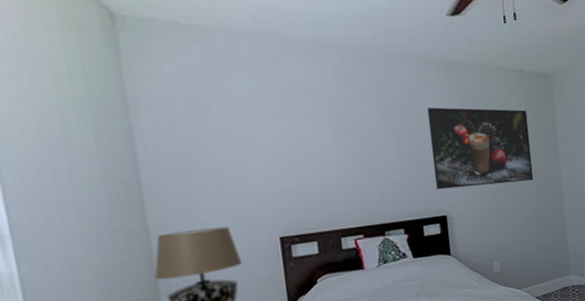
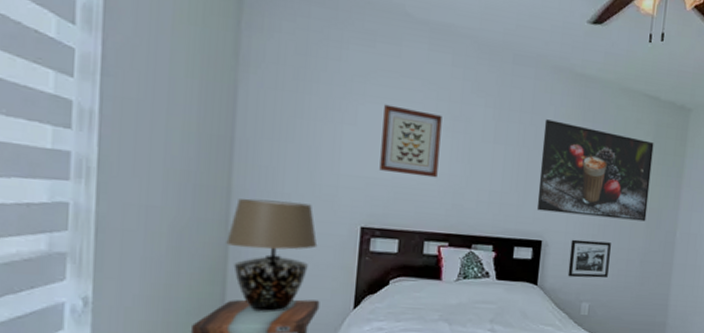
wall art: none [277,121,340,183] -> present [379,104,442,178]
picture frame: none [472,205,511,242] -> present [567,239,611,278]

